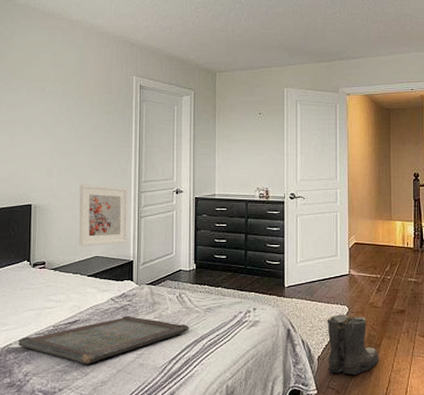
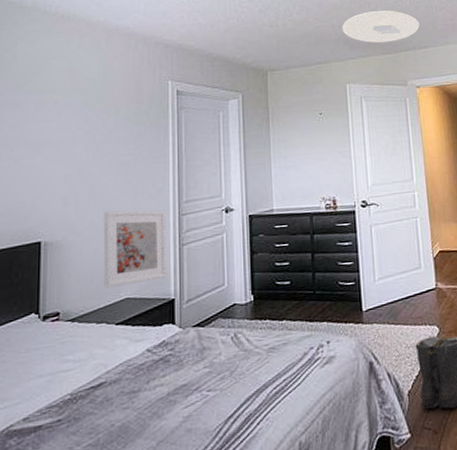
serving tray: present [18,315,189,364] -> none [22,368,249,440]
ceiling light: none [284,21,355,51] -> present [342,10,420,43]

